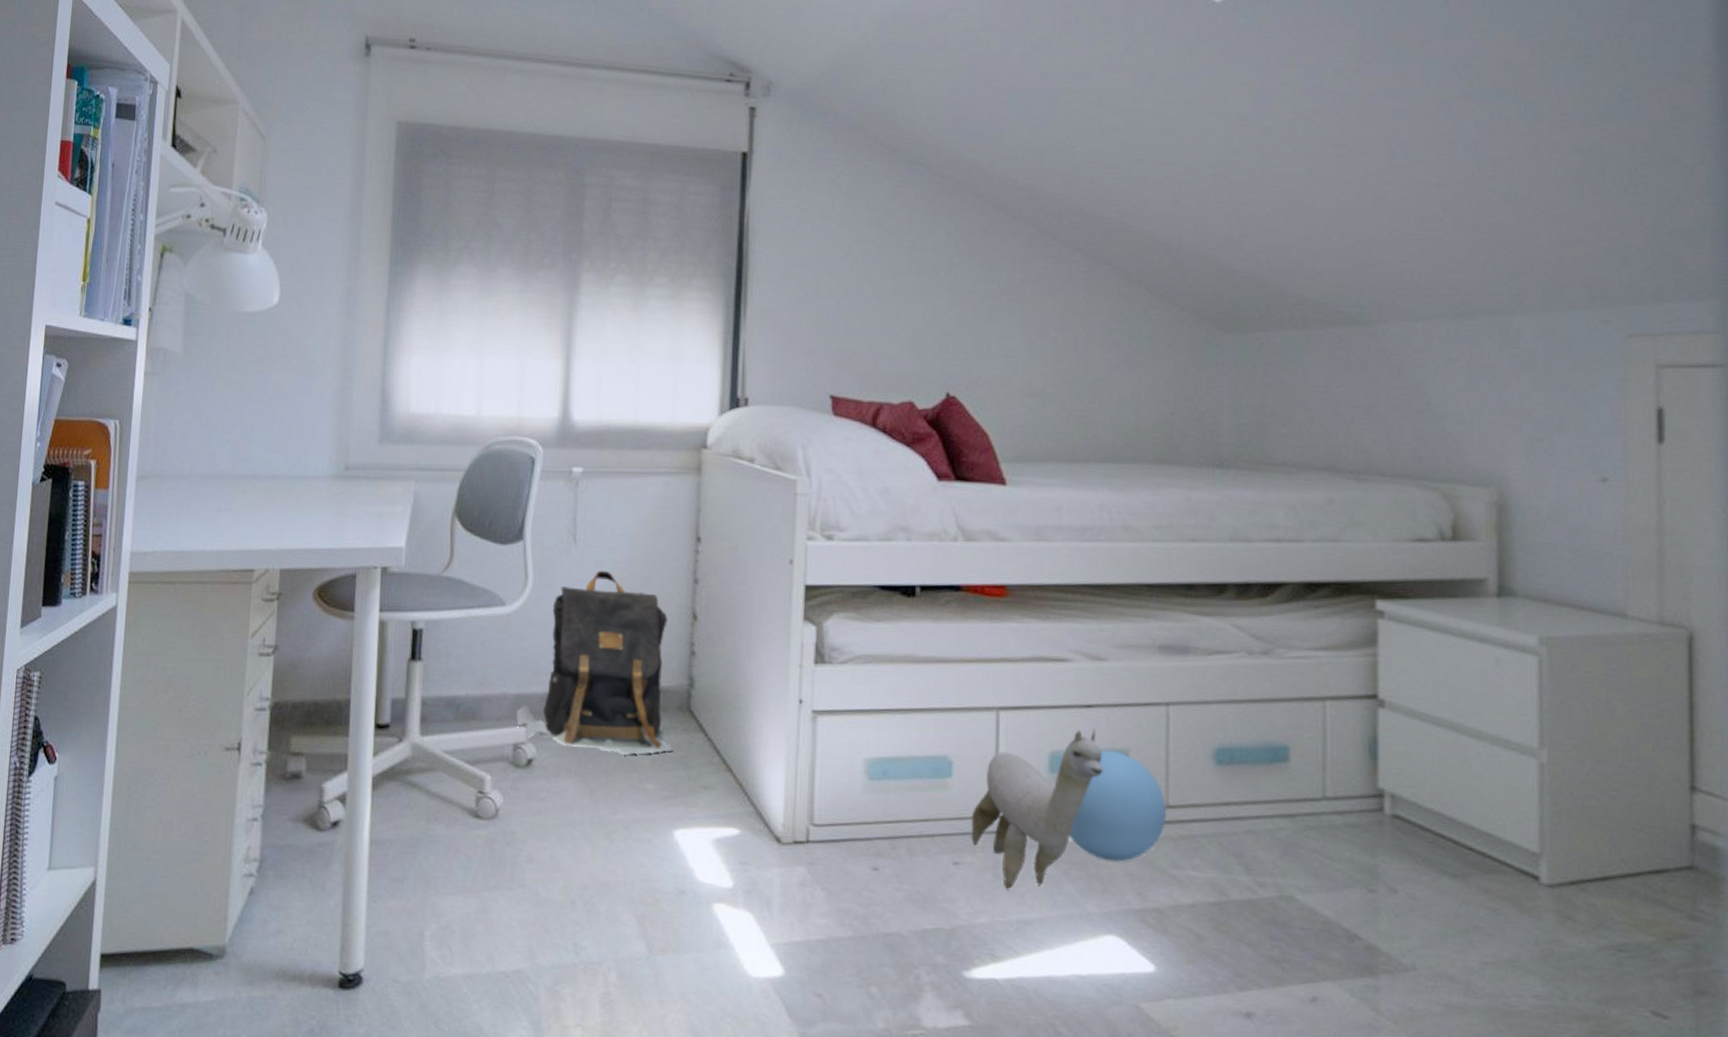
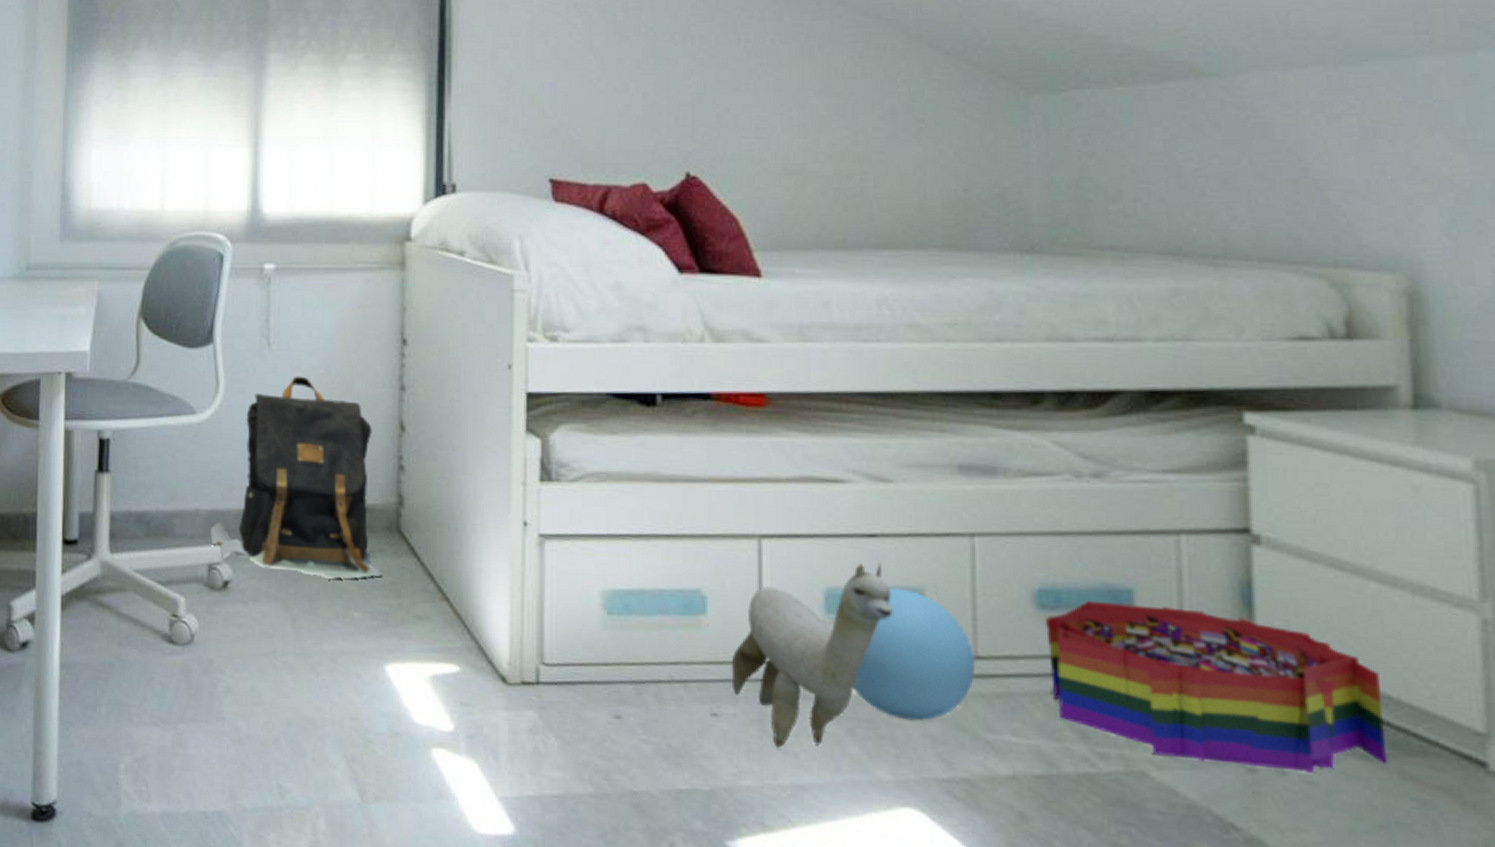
storage bin: none [1221,756,1470,891] -> present [1044,599,1388,773]

